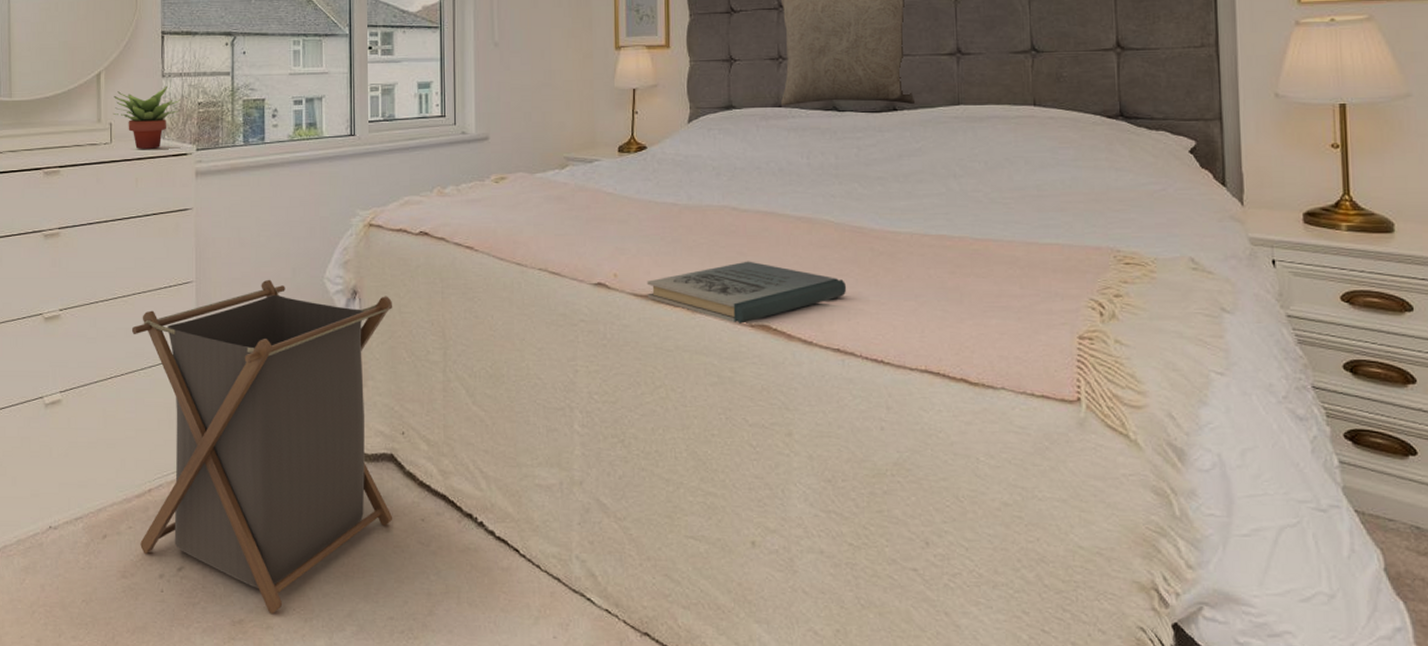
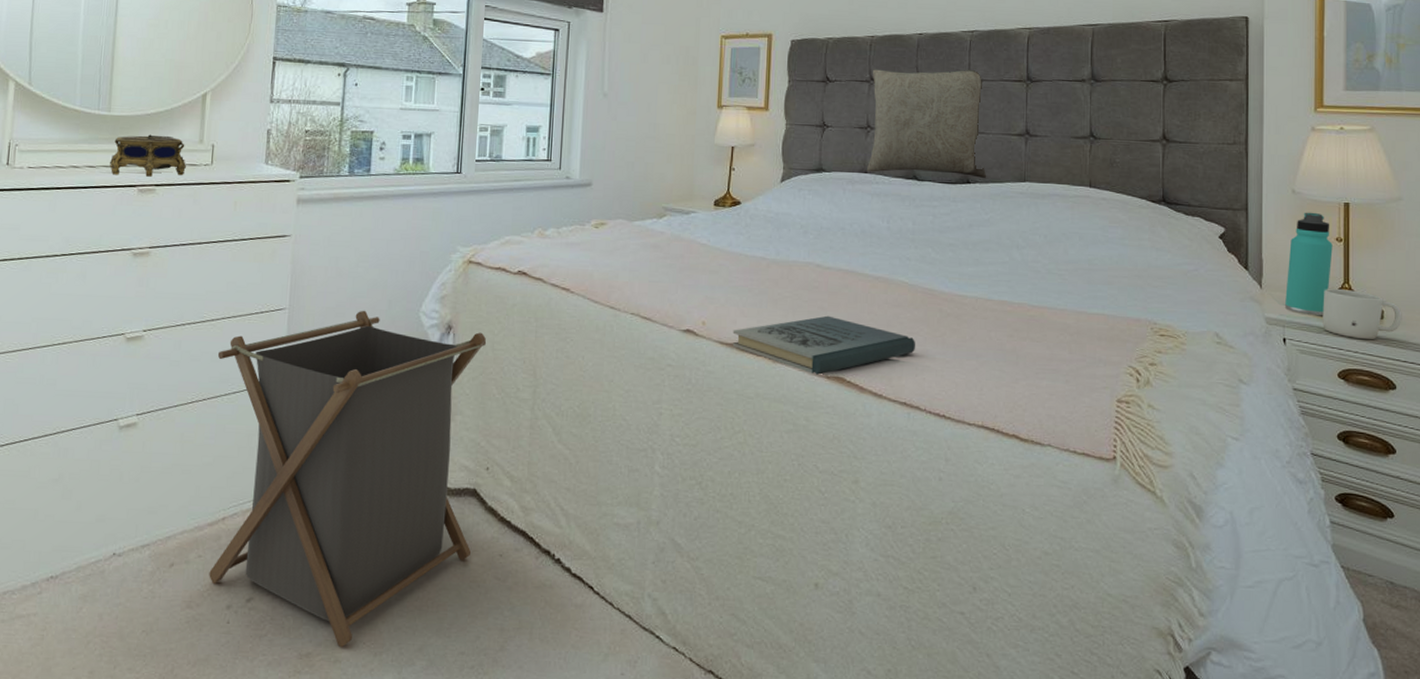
clock: none [15,117,87,159] -> present [110,134,186,177]
succulent plant: present [113,85,181,149] -> none [216,111,288,174]
thermos bottle: none [1271,117,1328,233] -> present [1284,212,1333,316]
mug: none [1318,201,1418,257] -> present [1323,288,1402,340]

